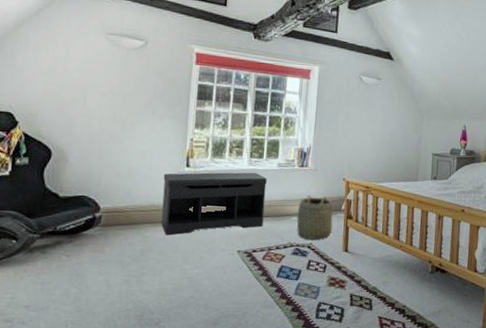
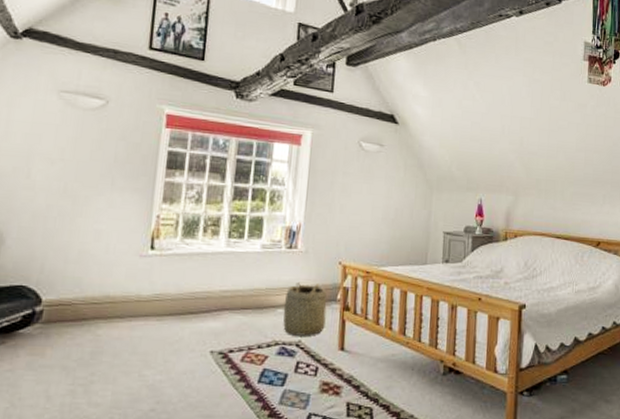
bench: present [161,172,267,235] -> none [117,255,248,333]

